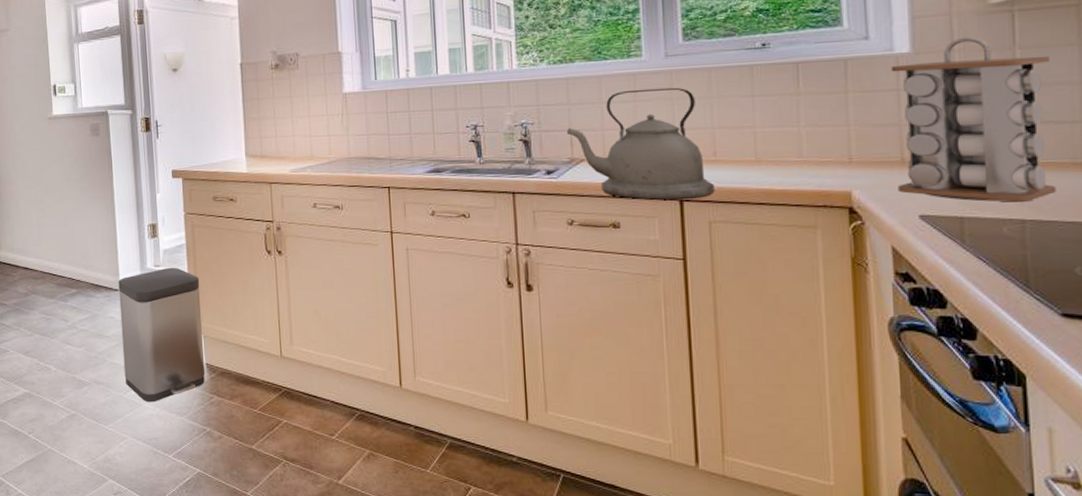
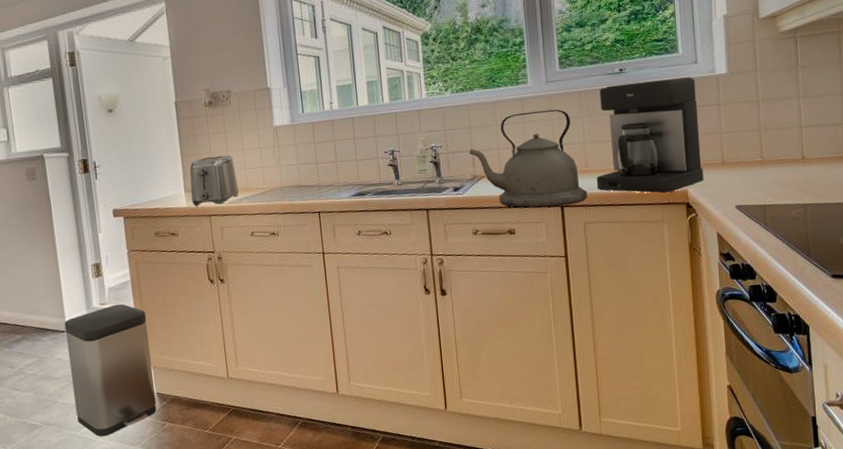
toaster: none [251,120,303,172] -> present [189,154,239,206]
coffee maker: none [727,55,874,194] -> present [596,77,704,194]
spice rack: present [891,36,1057,202] -> none [714,59,827,192]

